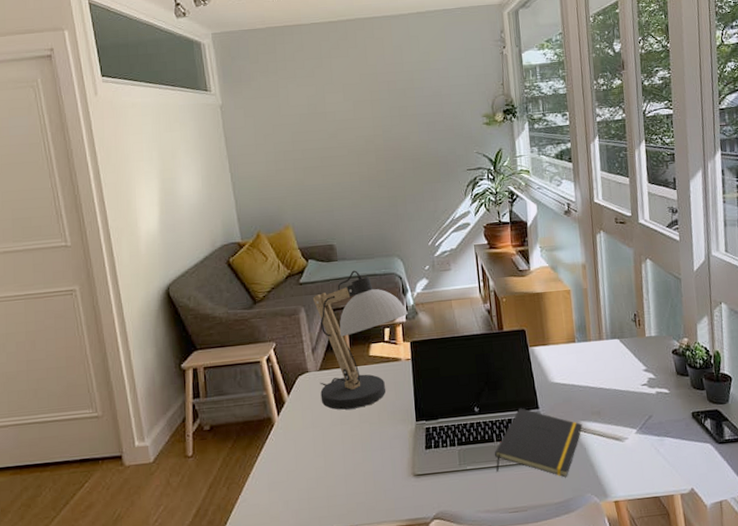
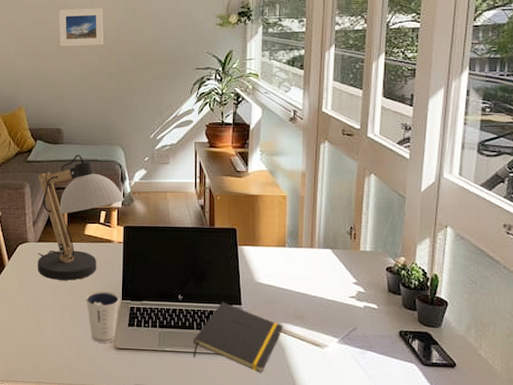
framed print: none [320,114,370,157] -> present [59,8,104,46]
dixie cup: none [377,414,414,472] -> present [86,291,120,343]

